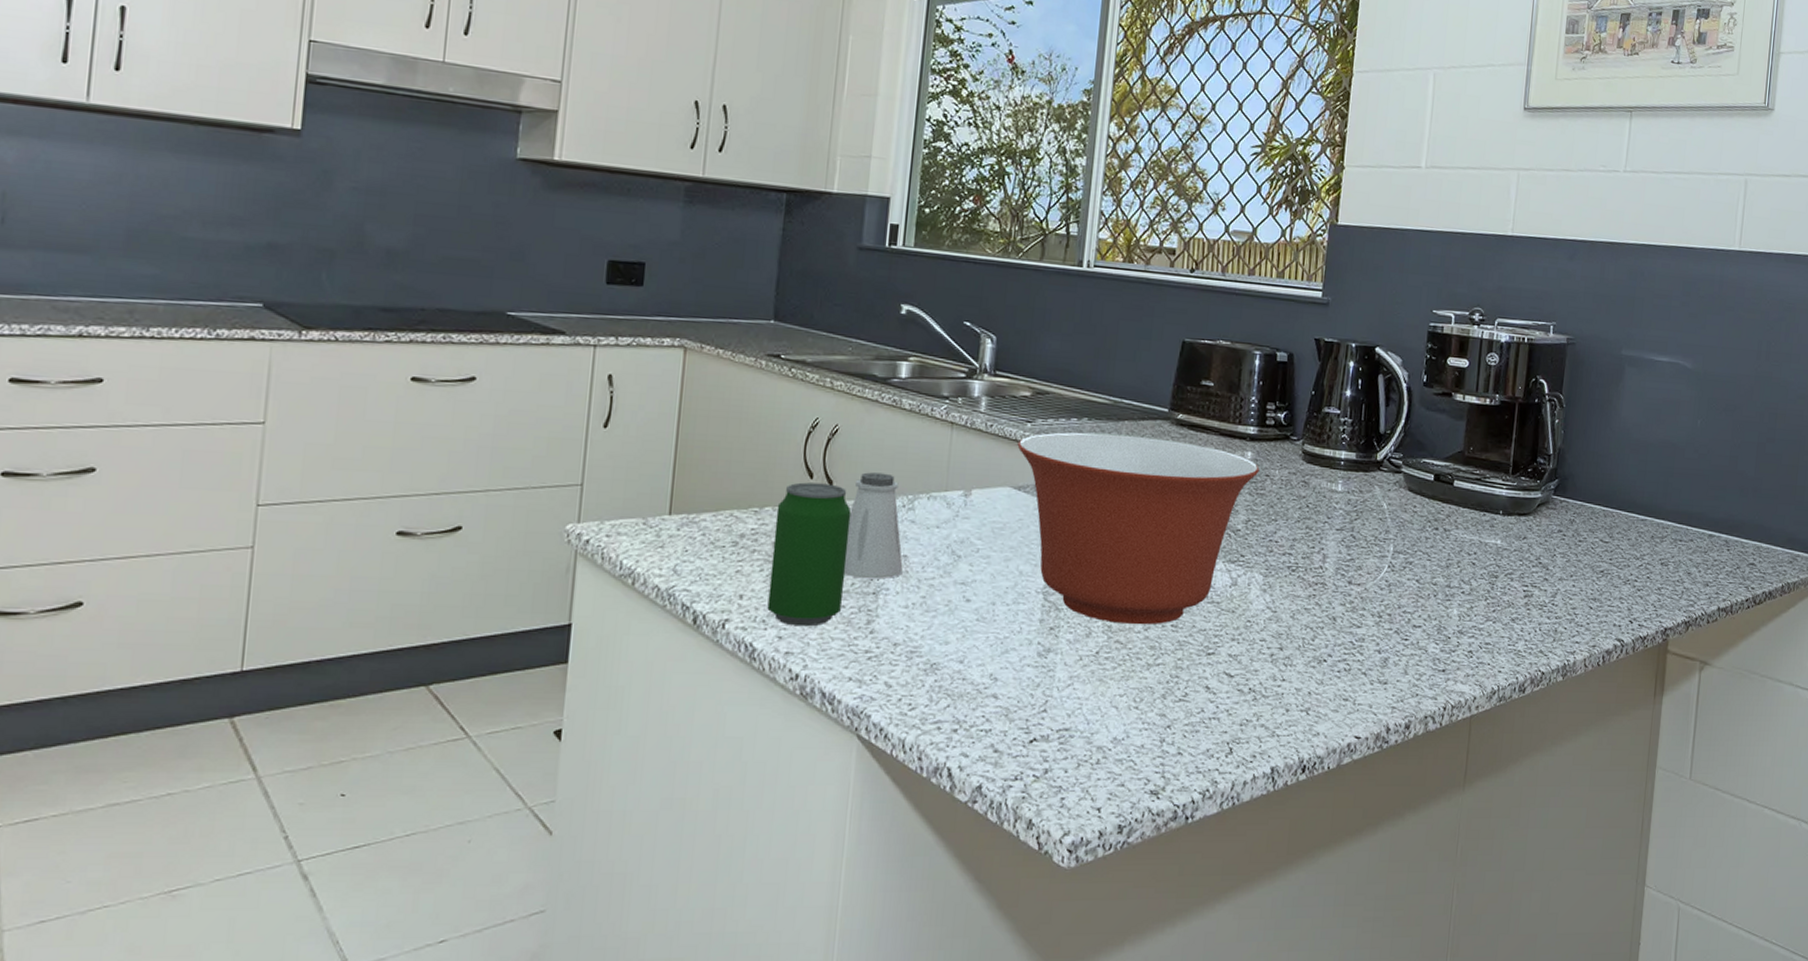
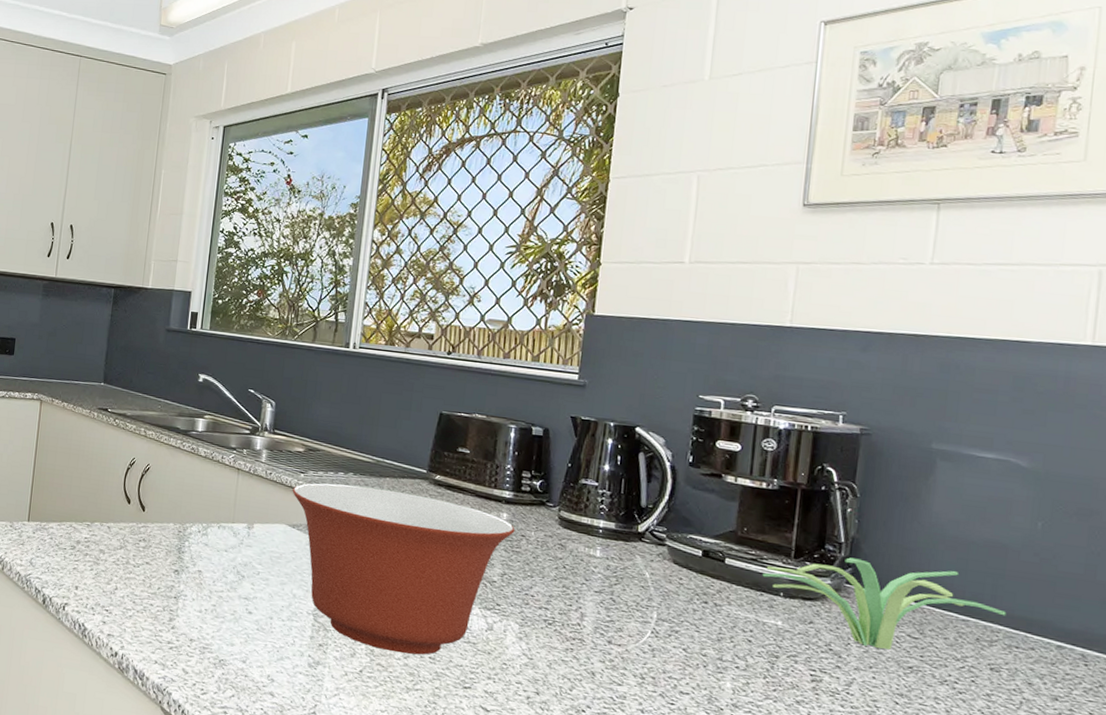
beverage can: present [767,482,852,627] -> none [95,506,159,617]
saltshaker: present [844,472,903,580] -> none [152,502,198,588]
plant: none [1485,469,1674,556] -> present [762,557,1007,650]

